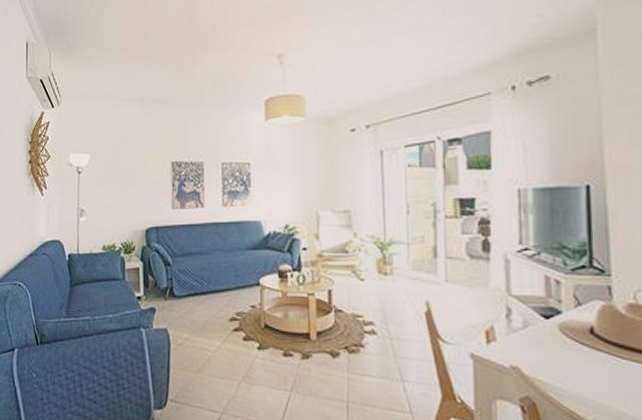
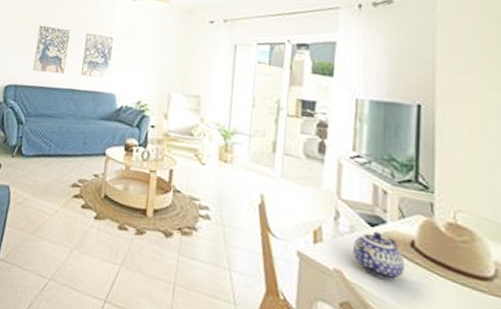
teapot: none [529,323,585,371] -> present [353,231,404,281]

